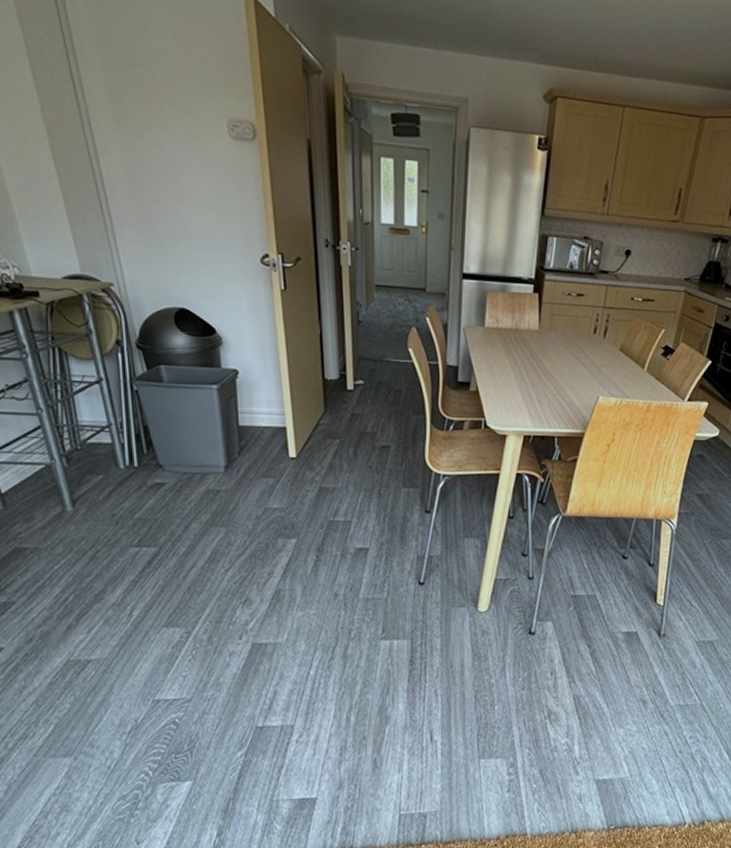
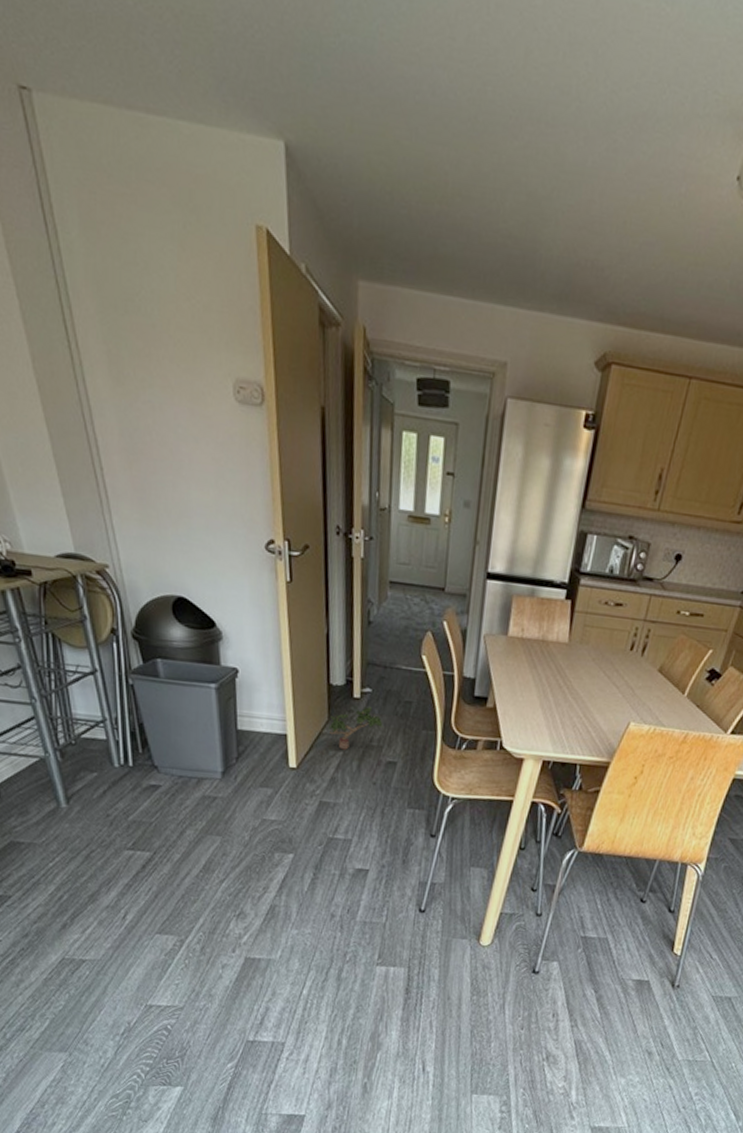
potted plant: none [325,397,376,438] -> present [328,707,383,750]

